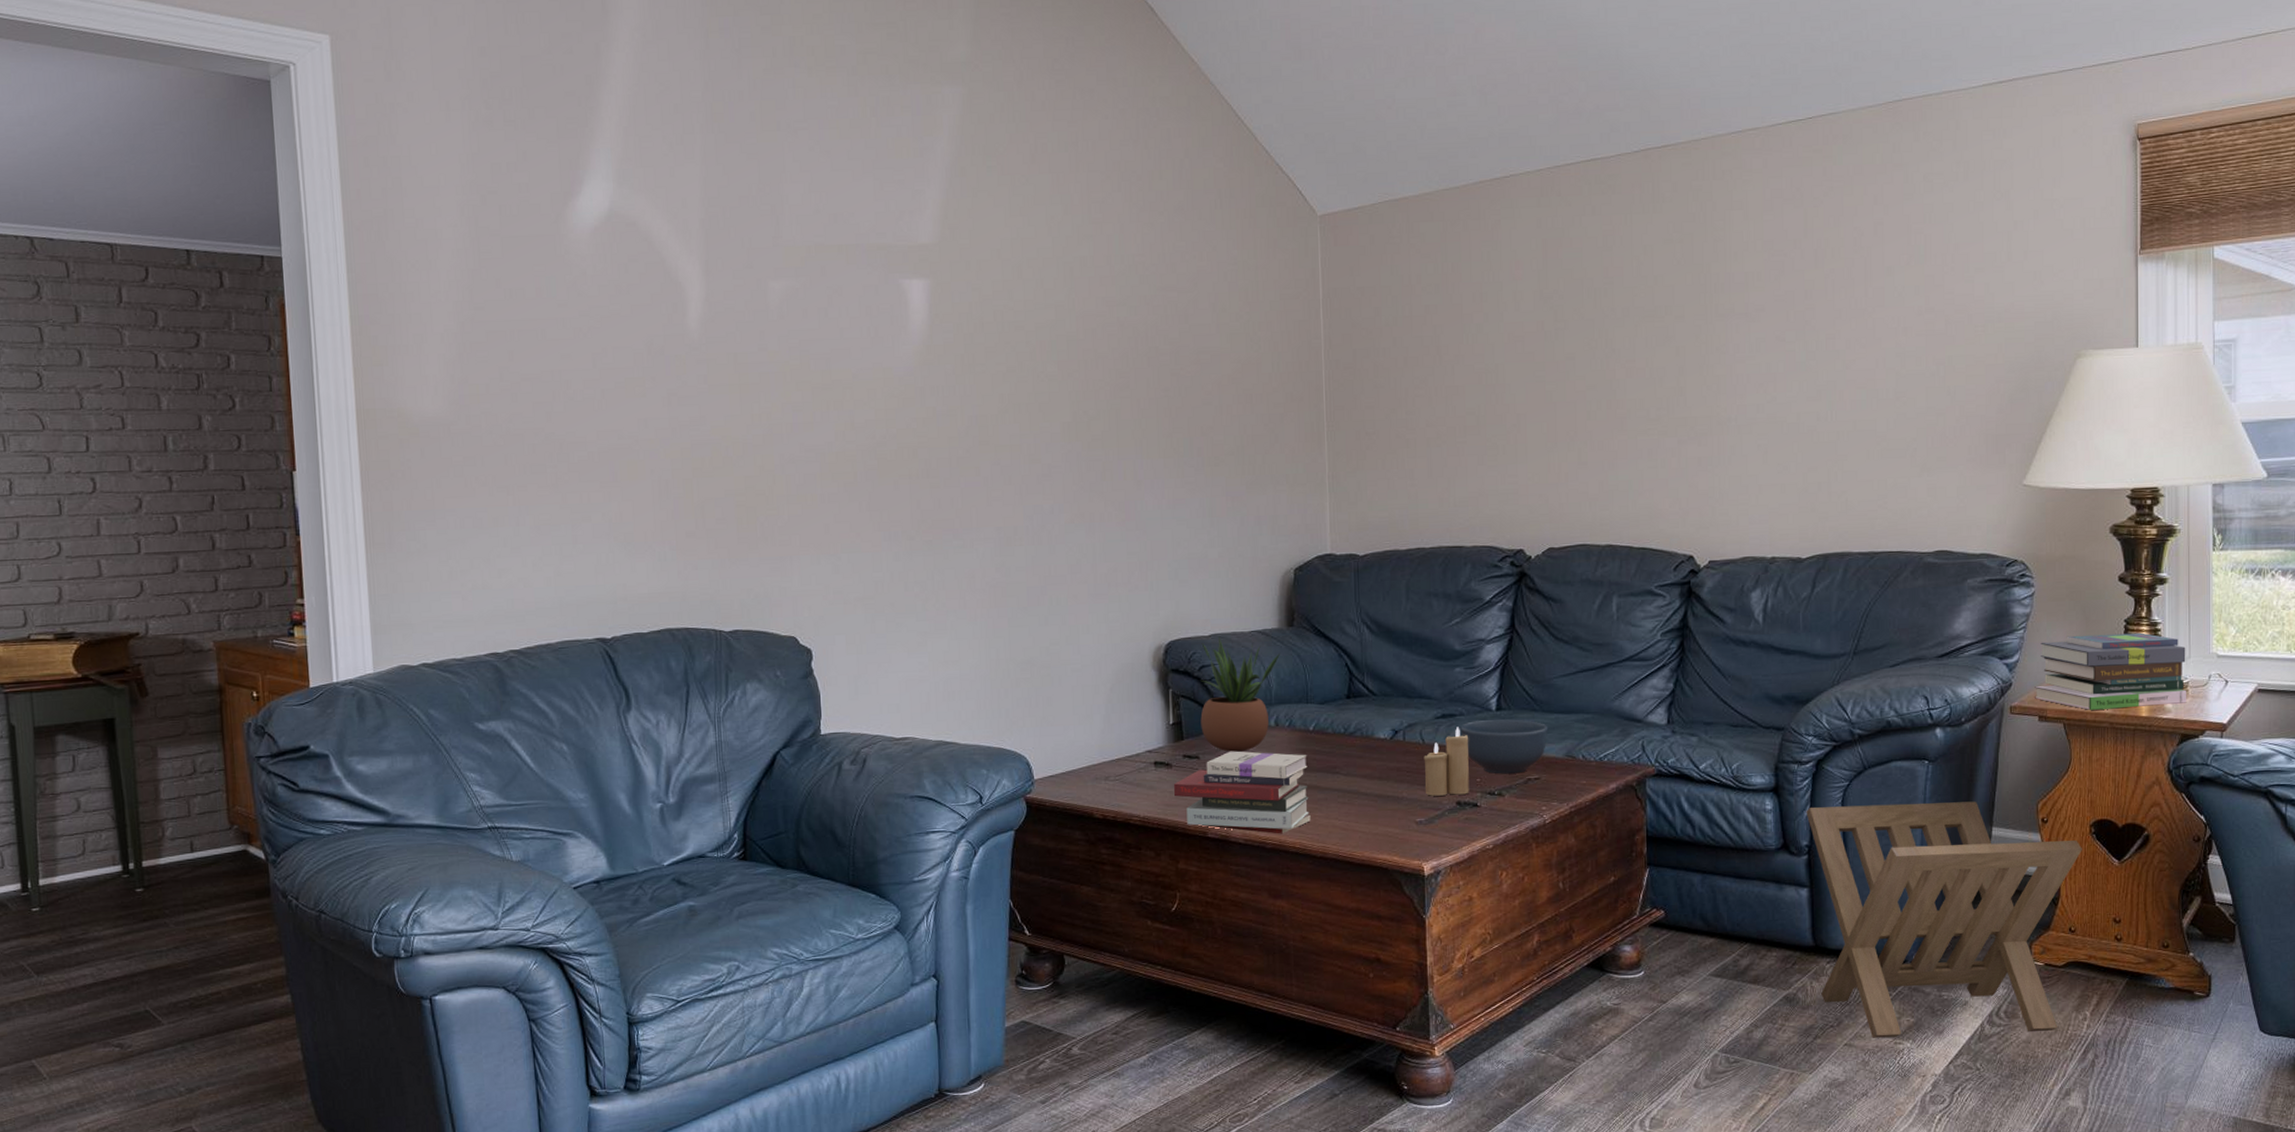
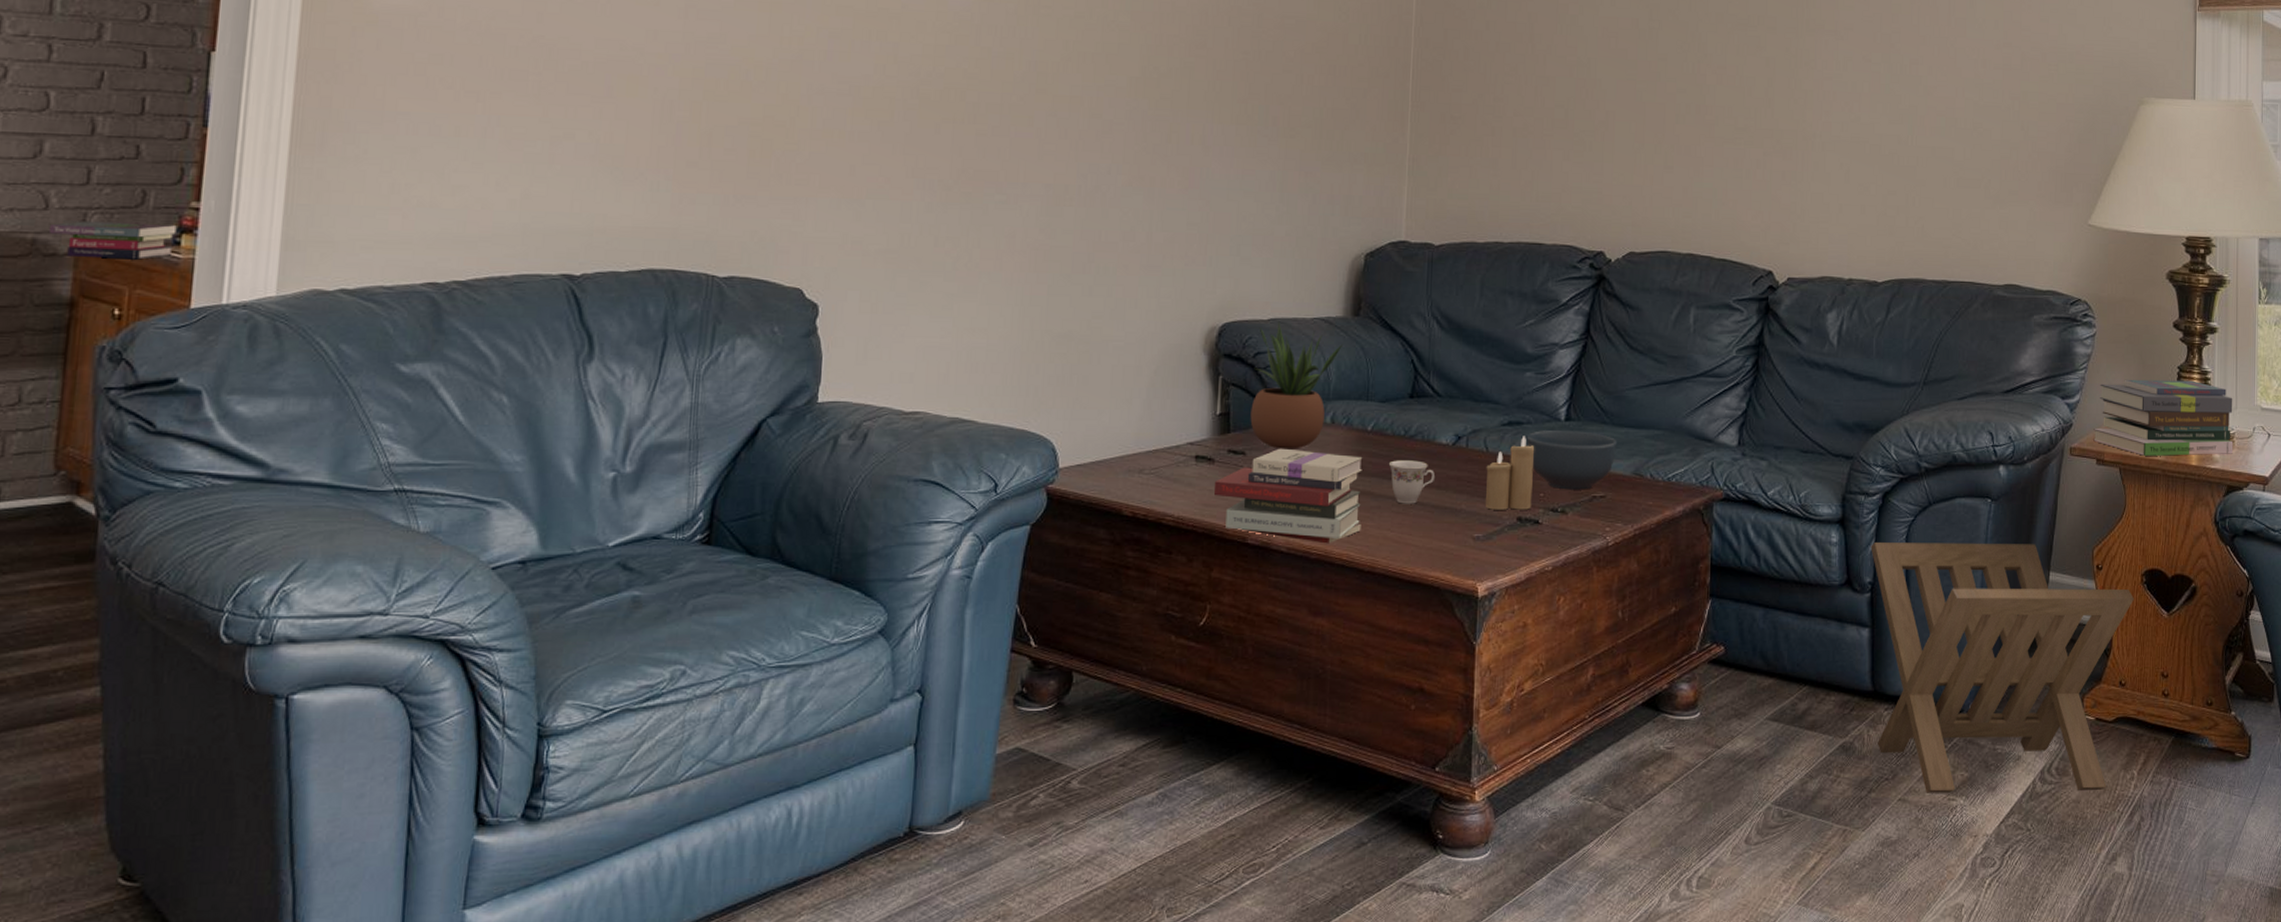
books: none [193,619,290,652] -> present [48,221,177,260]
teacup: none [1331,755,1377,795] -> present [1388,460,1436,504]

